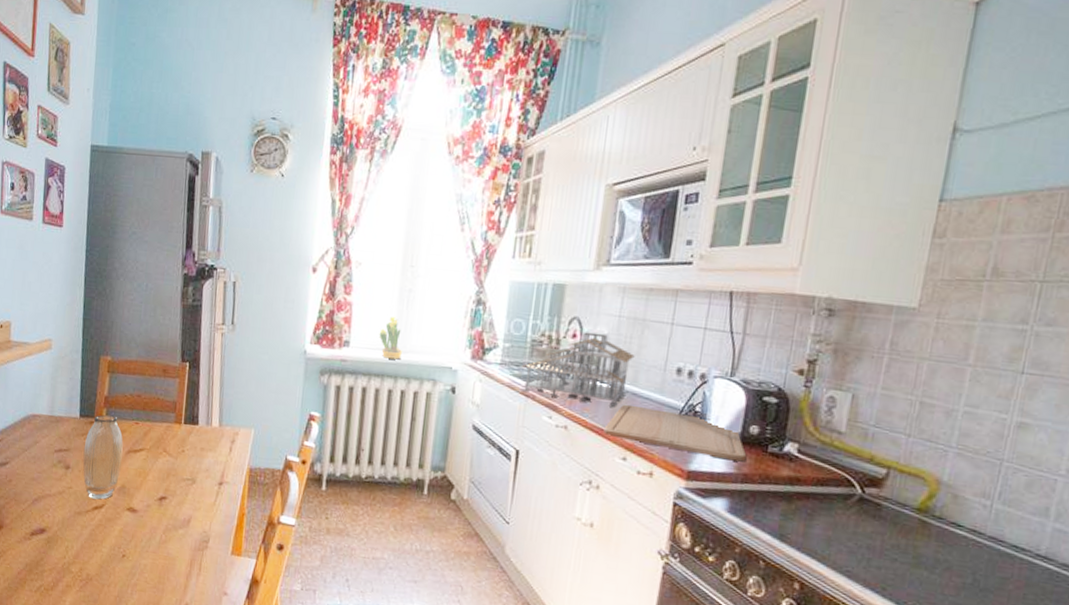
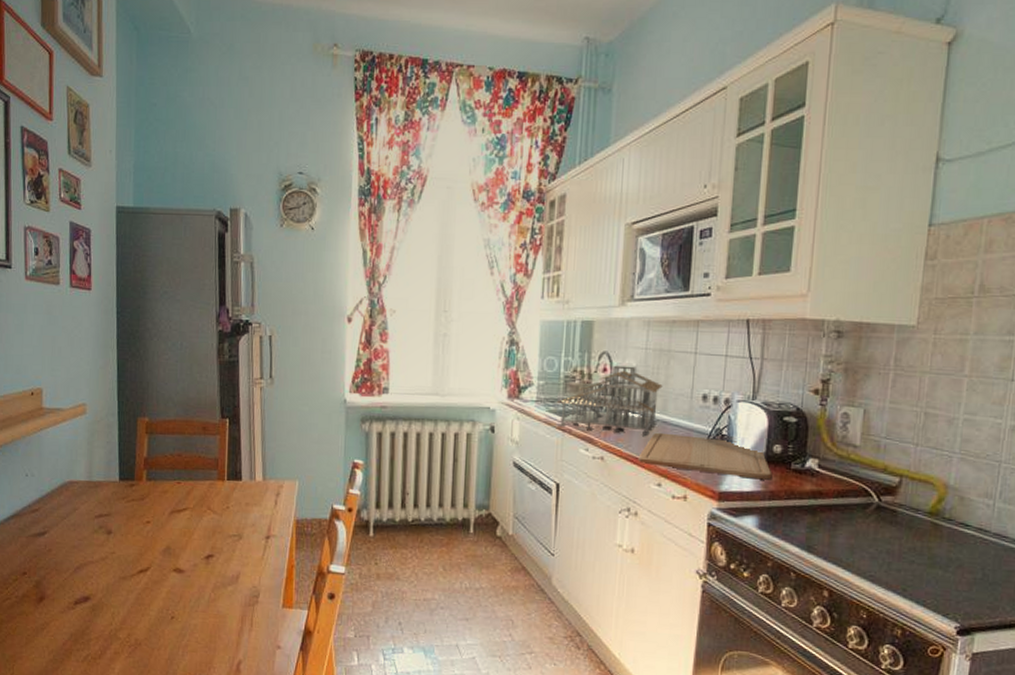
vase: present [82,414,124,500] -> none [125,476,167,563]
potted flower: present [378,316,402,360] -> none [417,360,440,403]

